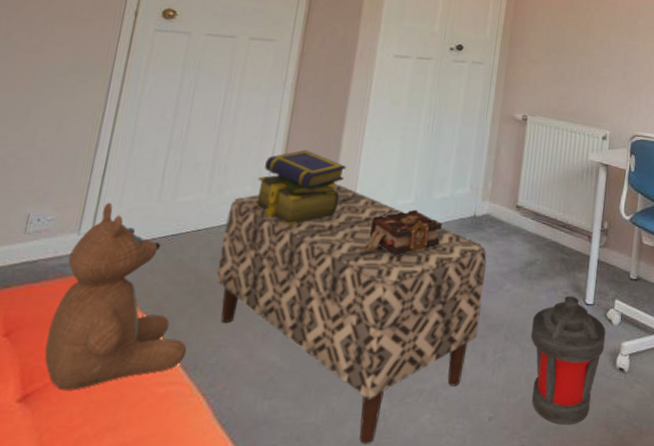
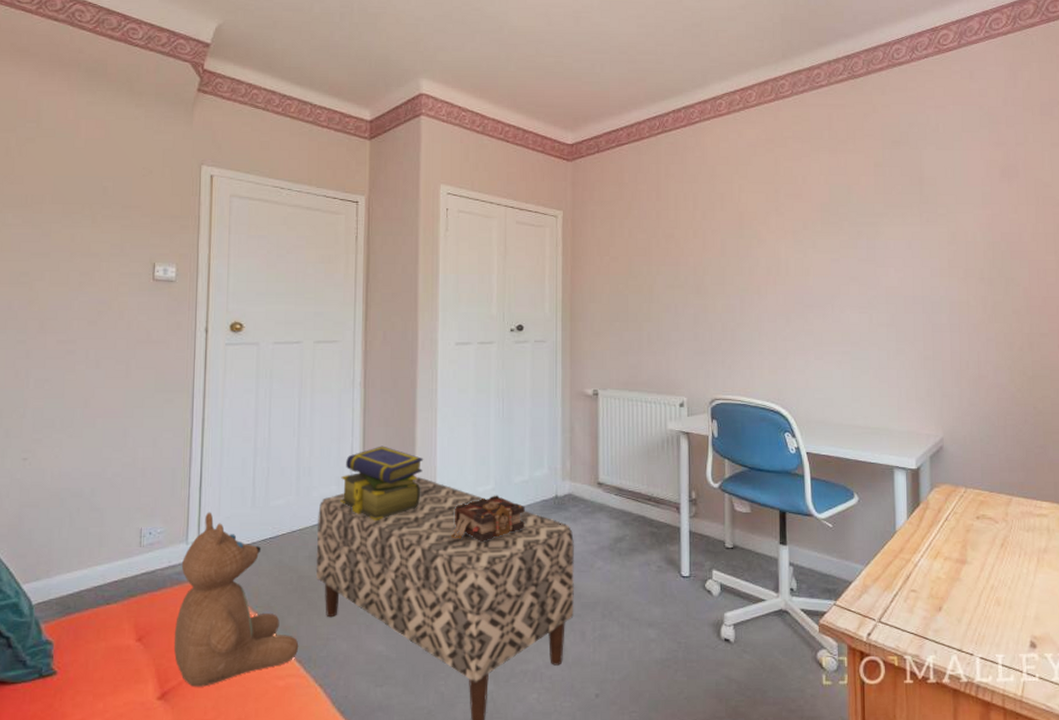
lantern: present [530,295,606,425] -> none [628,569,707,698]

